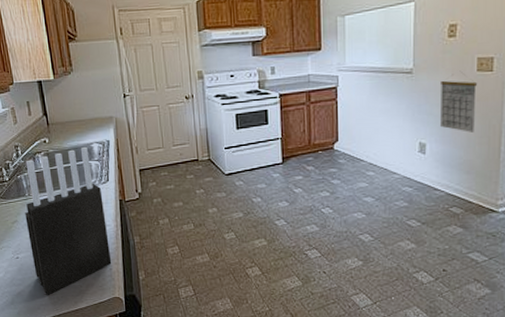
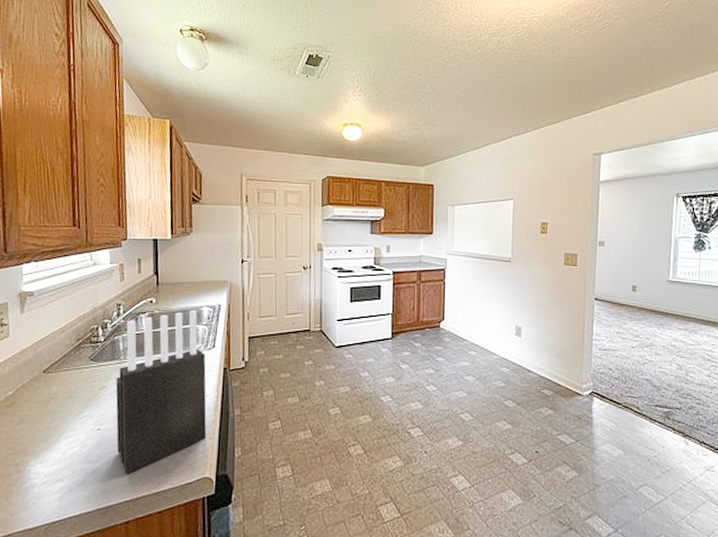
calendar: present [441,72,477,132] -> none [534,264,564,319]

